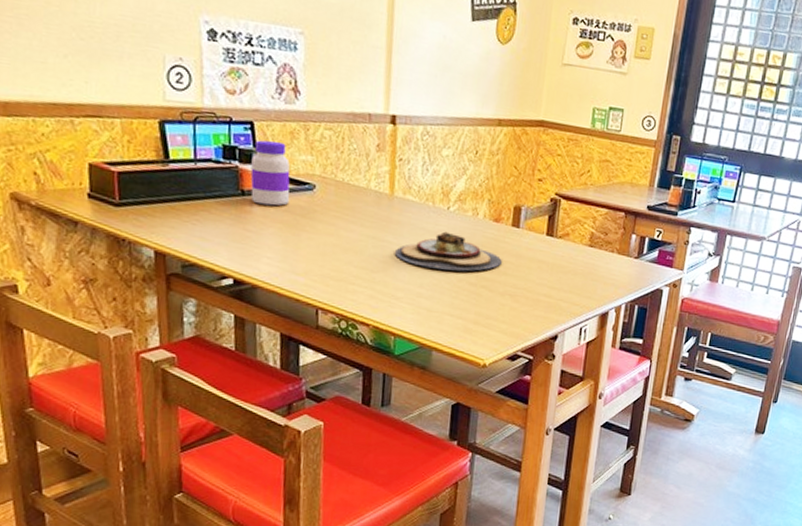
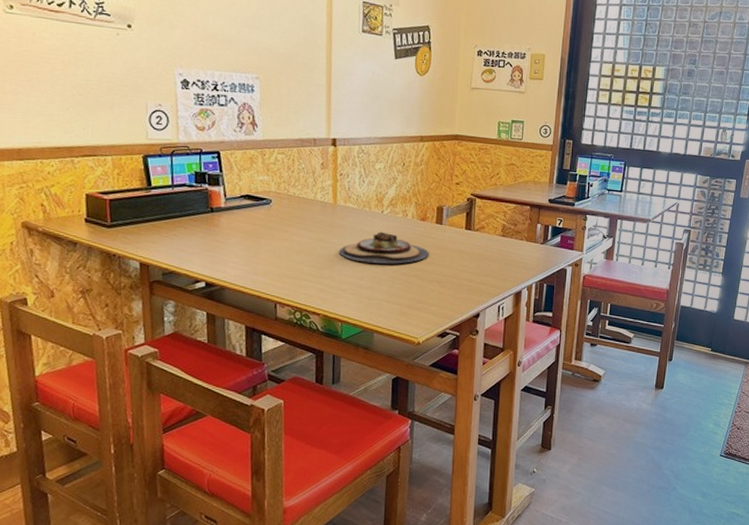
jar: present [250,140,290,206] -> none [218,166,251,219]

